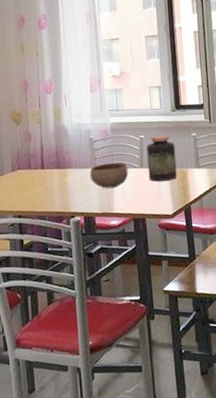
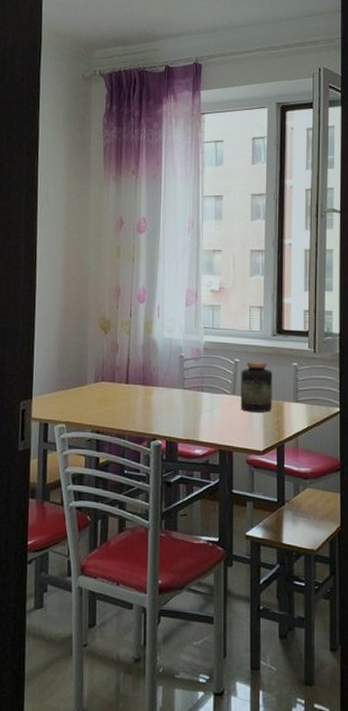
bowl: present [89,162,129,189] -> none [176,385,219,414]

